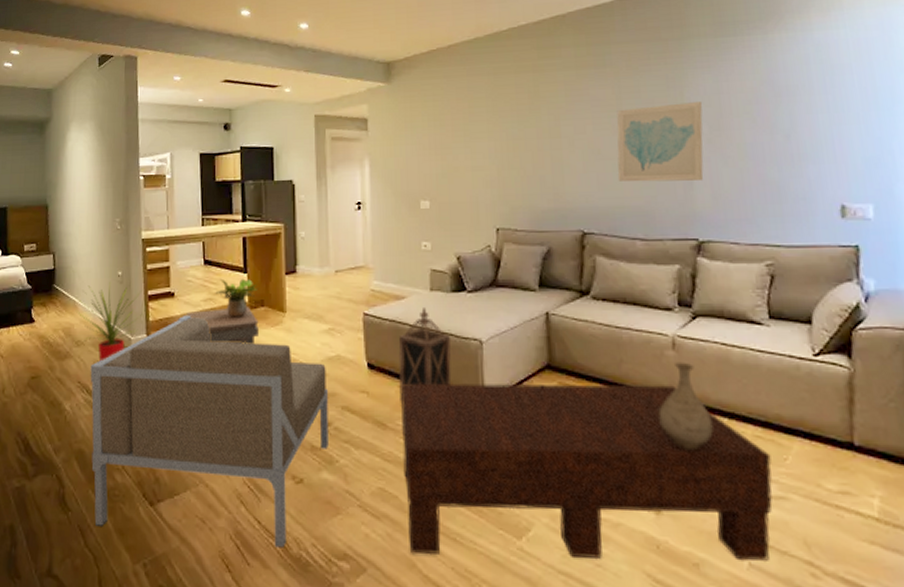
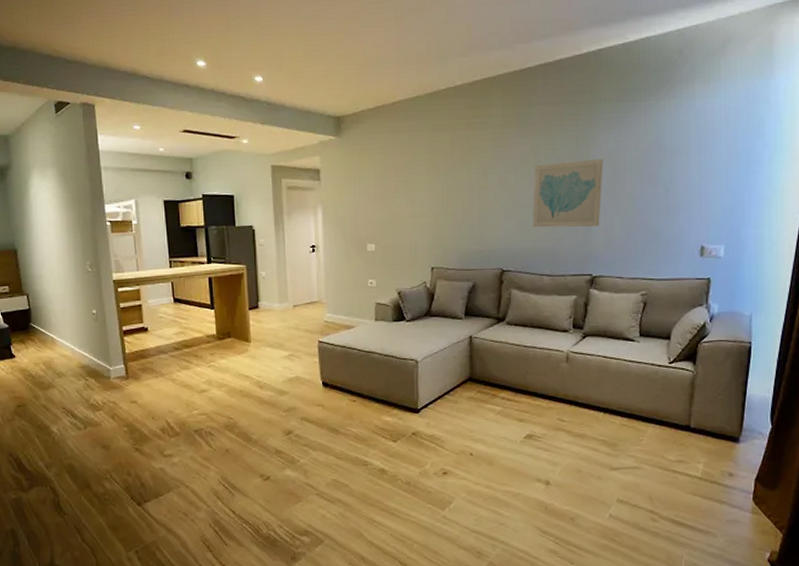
house plant: present [76,282,144,362] -> none [53,320,119,390]
armchair: present [90,314,328,548] -> none [73,346,290,530]
side table: present [186,307,259,344] -> none [160,338,227,371]
potted plant: present [215,278,259,317] -> none [185,313,225,348]
lantern: present [398,308,452,402] -> none [348,335,392,412]
coffee table: present [400,383,773,562] -> none [350,390,632,527]
vase: present [658,362,713,449] -> none [552,371,592,437]

